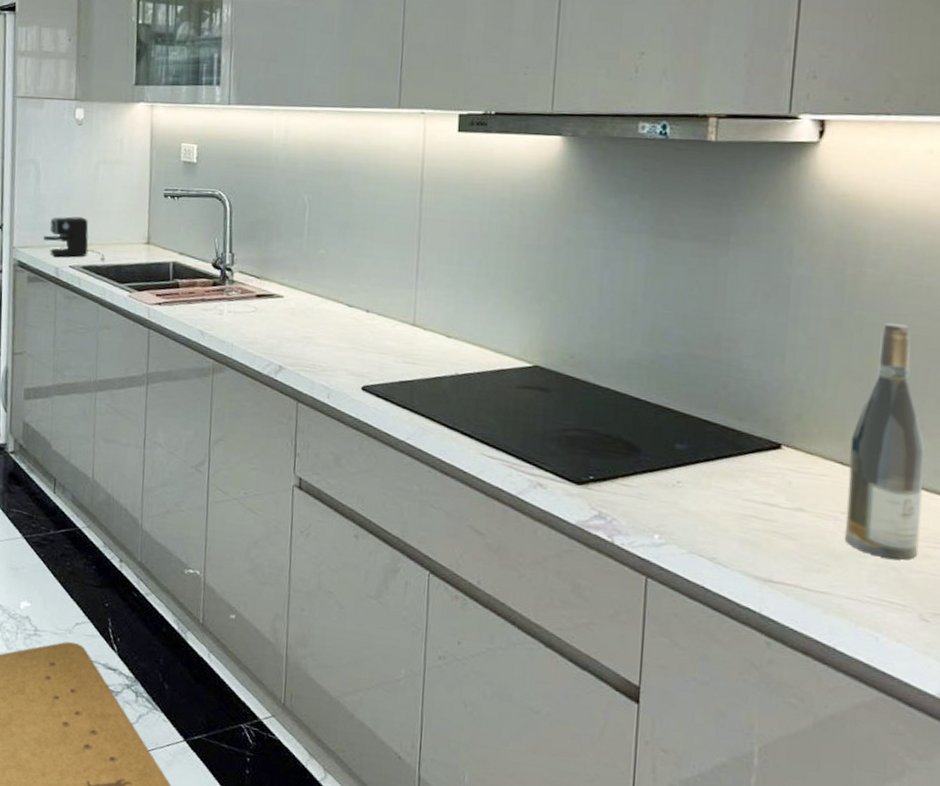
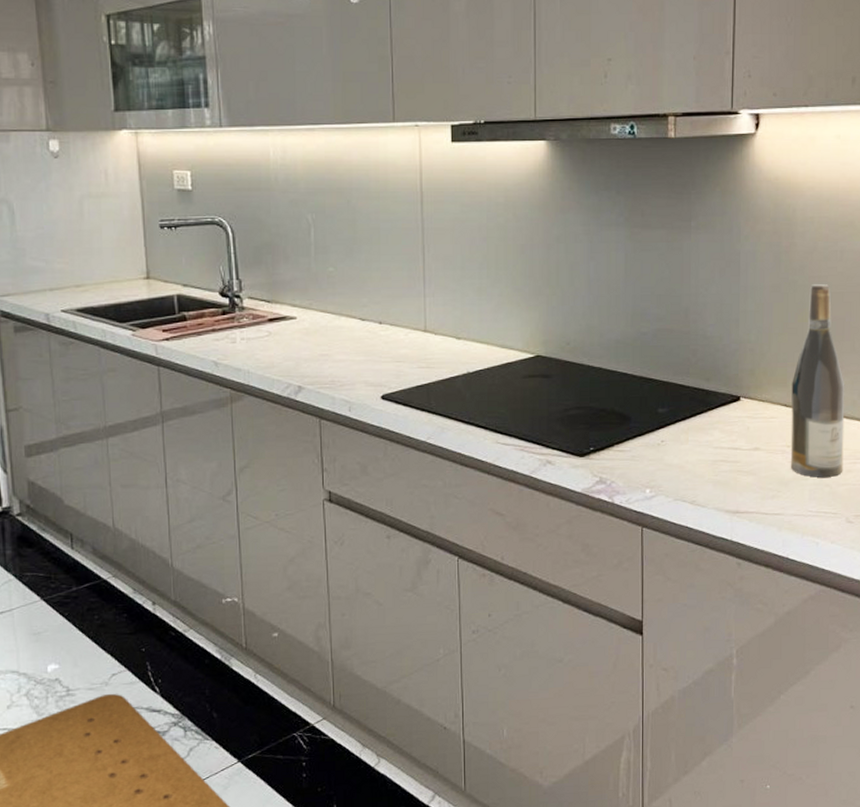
coffee maker: present [43,216,105,261] -> none [27,257,102,303]

